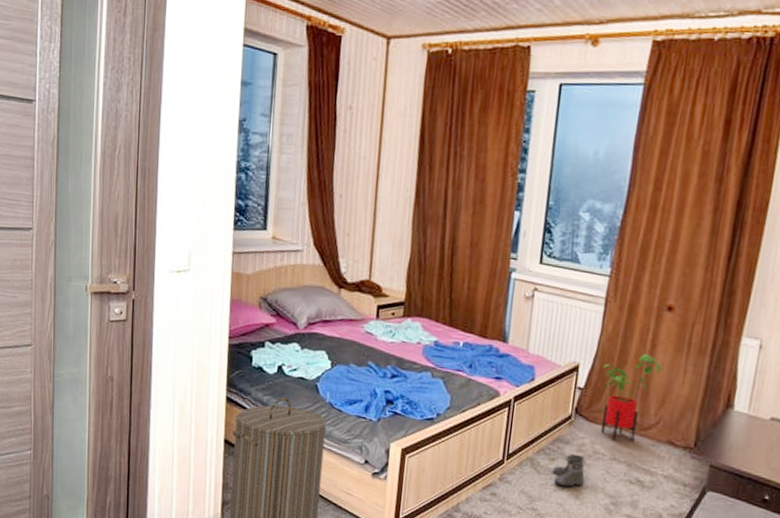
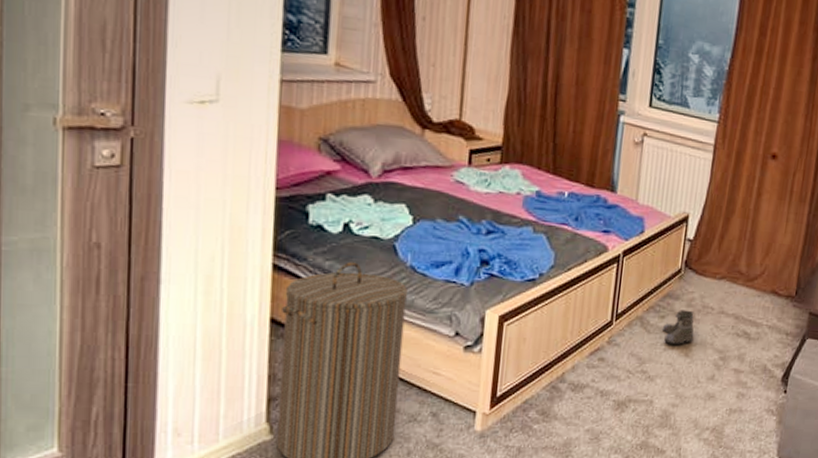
house plant: present [601,354,666,441] -> none [710,203,770,293]

